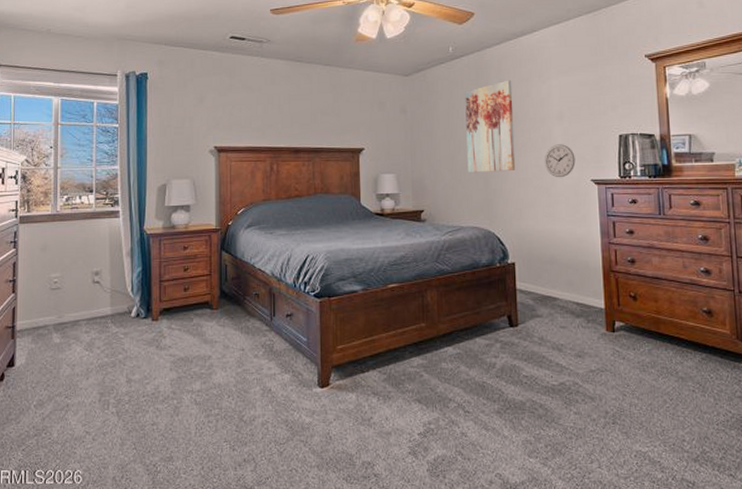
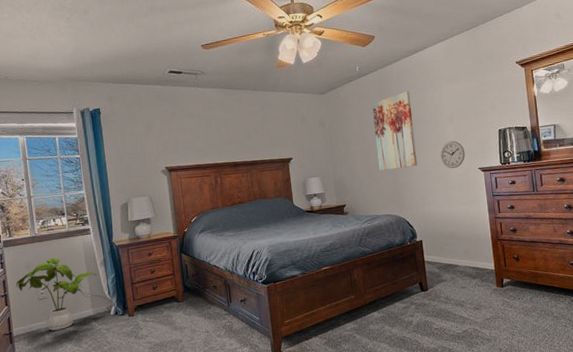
house plant: none [27,241,121,329] -> present [15,257,97,331]

